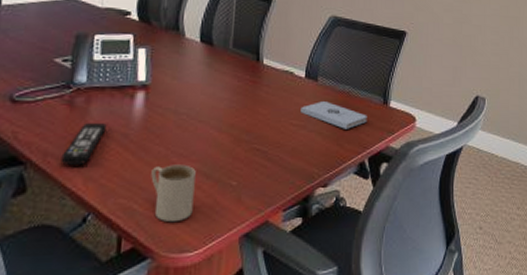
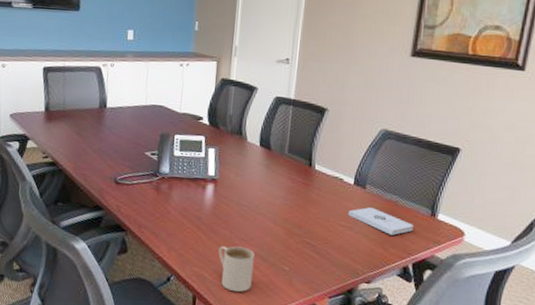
remote control: present [60,123,107,165] -> none [151,205,185,237]

